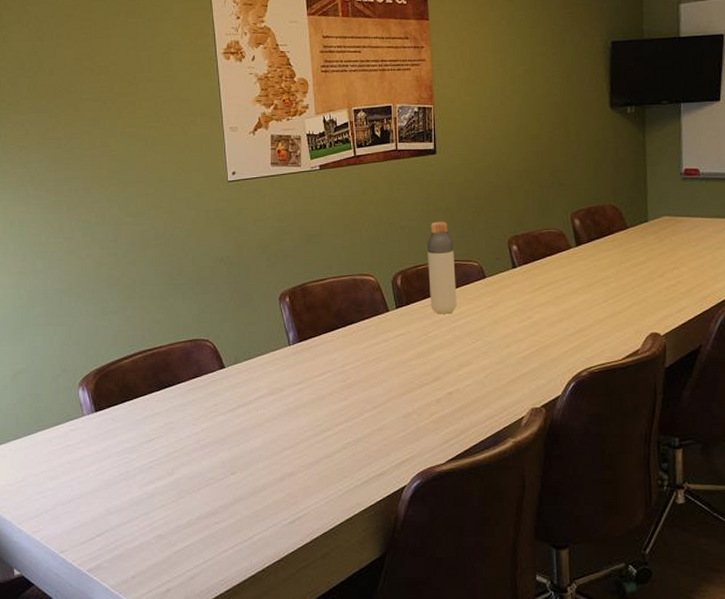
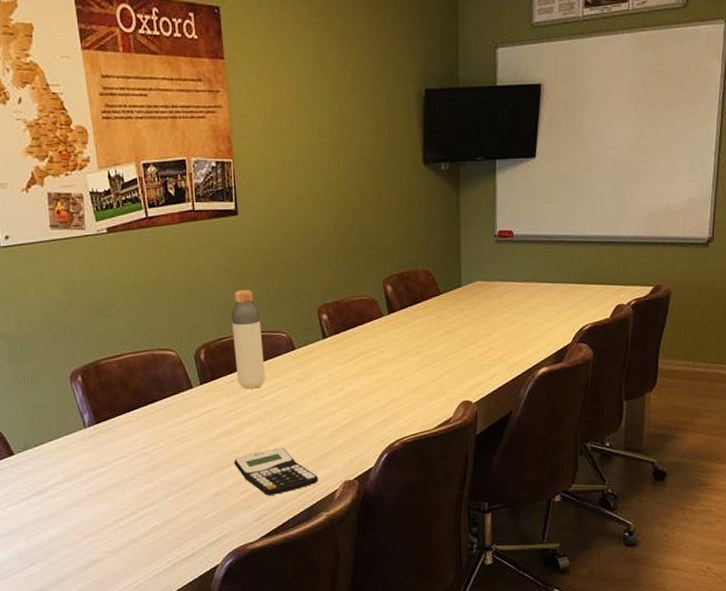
calculator: none [424,371,505,419] -> present [233,447,318,495]

